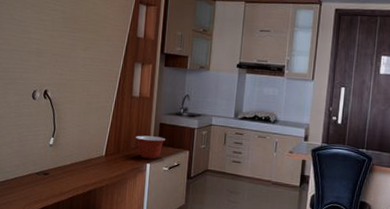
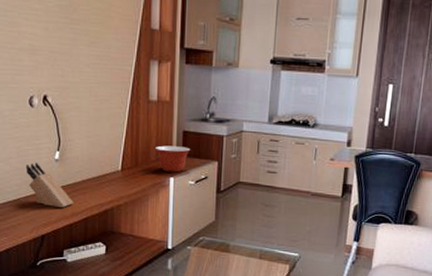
knife block: none [24,146,63,187] -> present [25,161,74,208]

